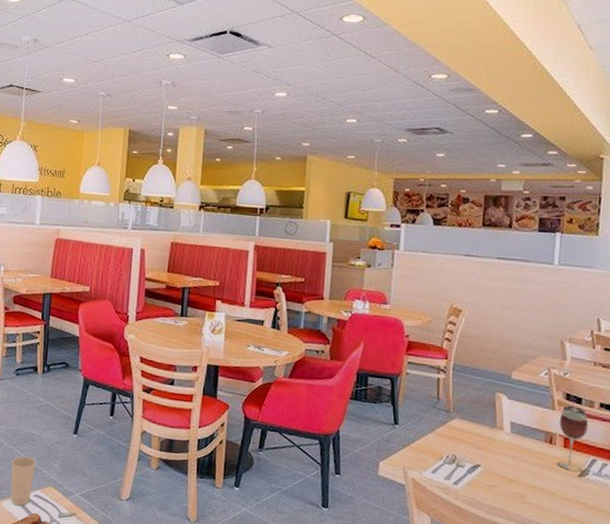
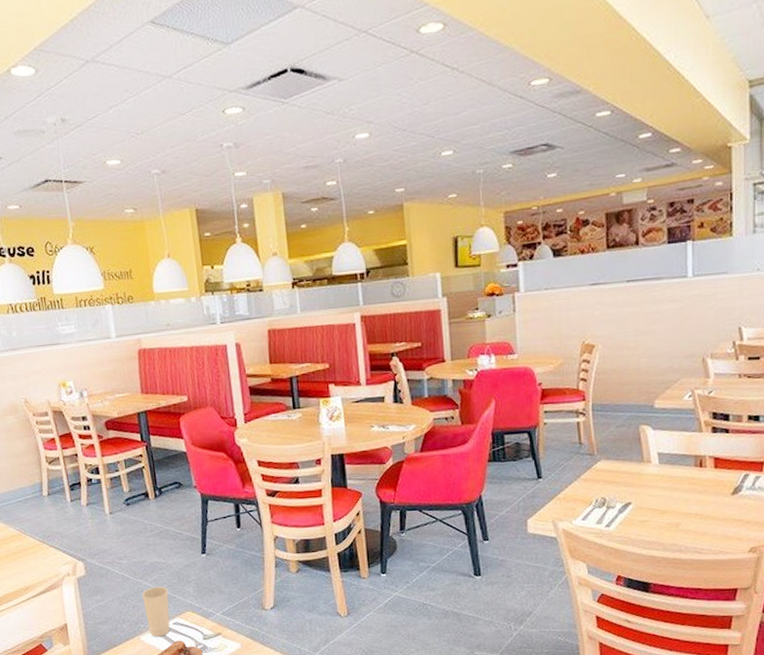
wineglass: present [558,405,589,473] -> none [708,423,738,491]

